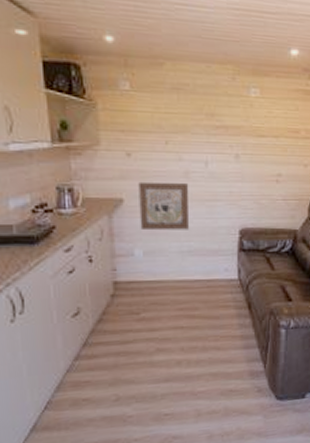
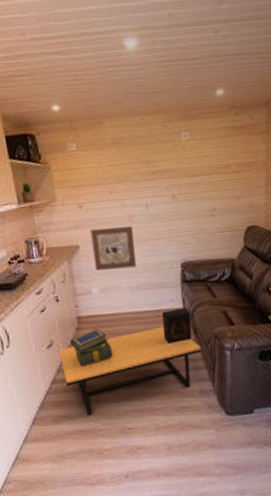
coffee table: none [86,298,254,399] -> present [58,326,201,416]
stack of books: none [103,296,154,341] -> present [71,328,113,367]
decorative box: none [213,279,246,319] -> present [162,308,192,345]

